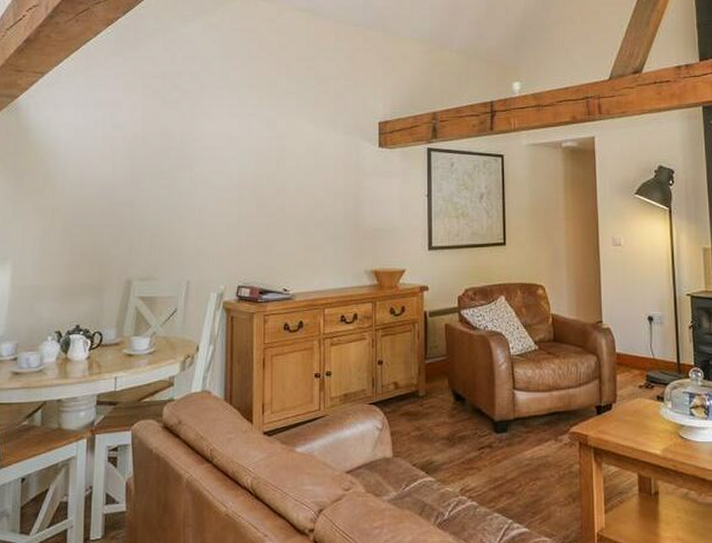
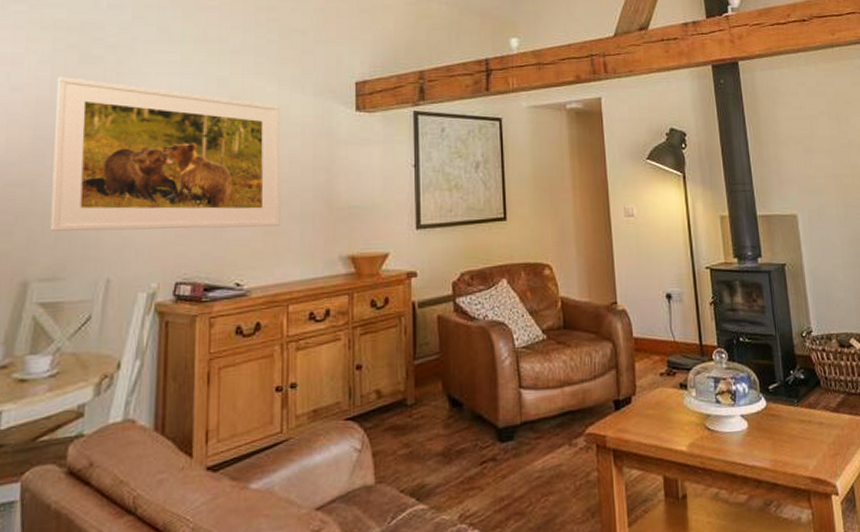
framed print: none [145,117,318,243] -> present [50,76,281,231]

